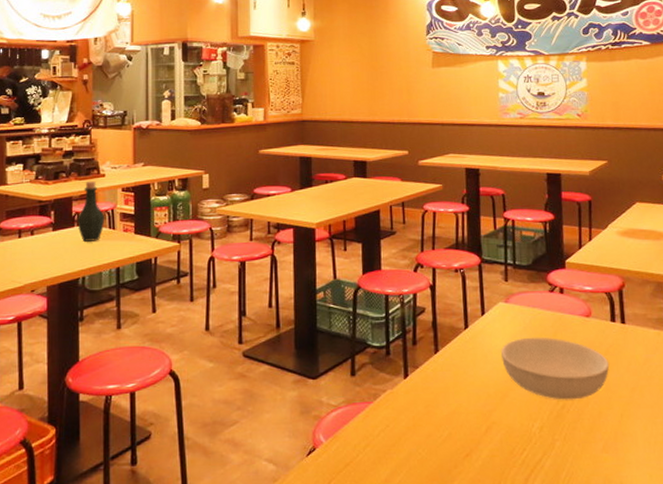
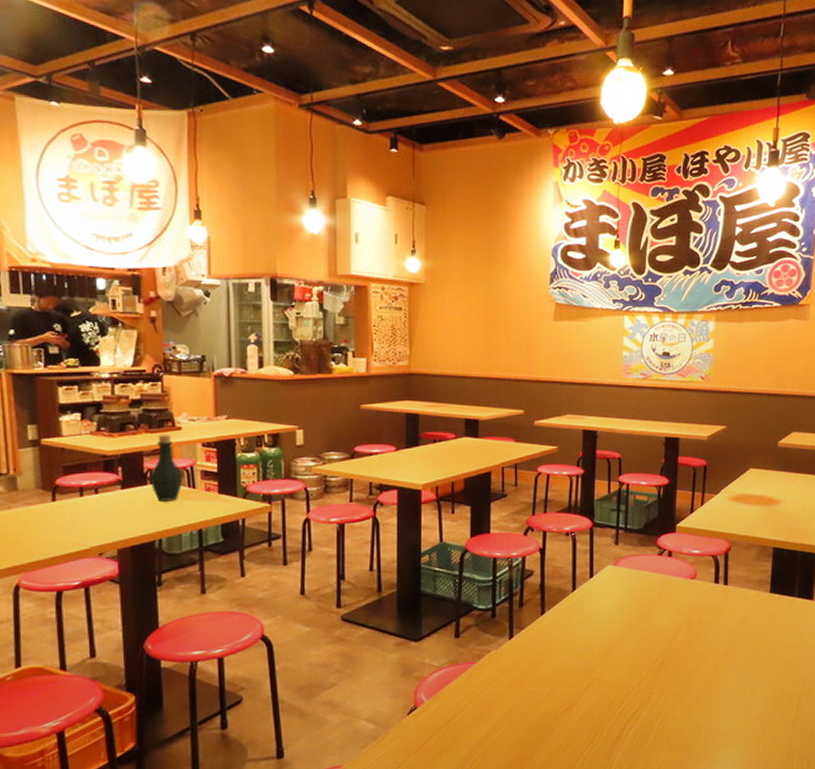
serving bowl: present [501,337,610,400] -> none [607,598,709,657]

